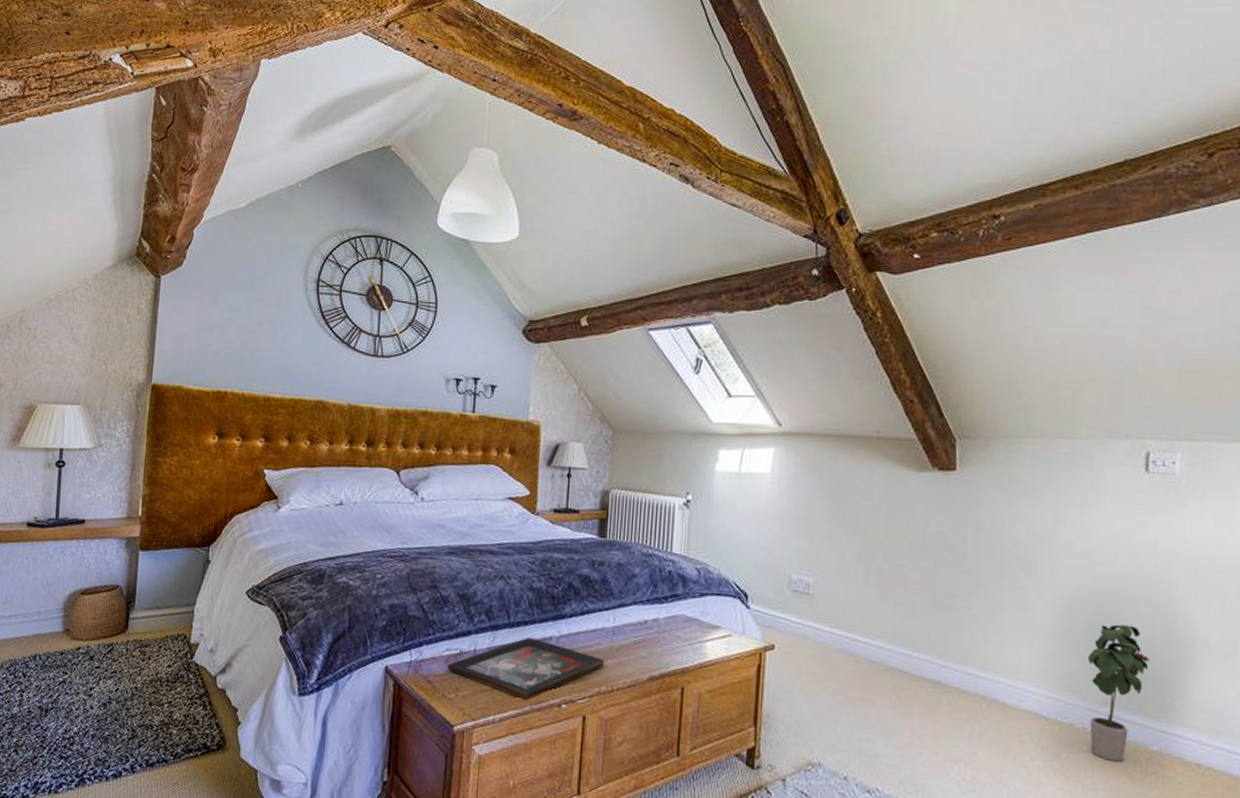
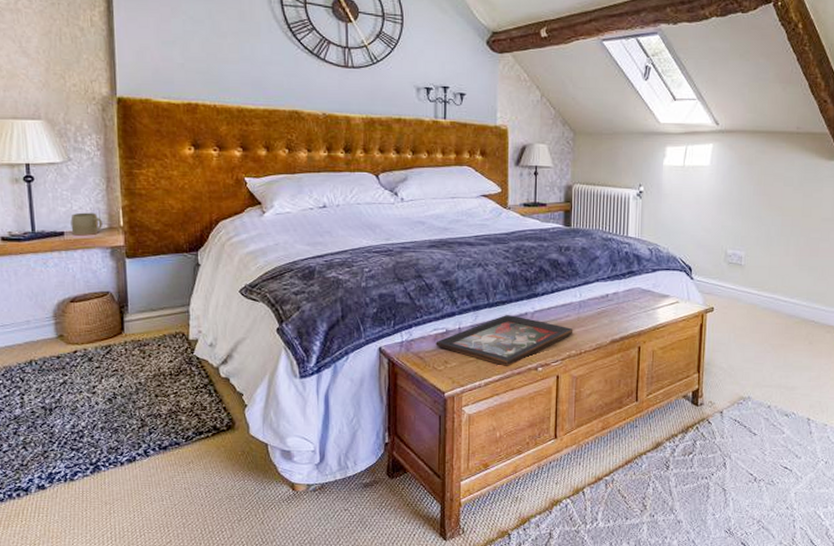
mug: none [92,500,122,525] -> present [70,212,102,236]

